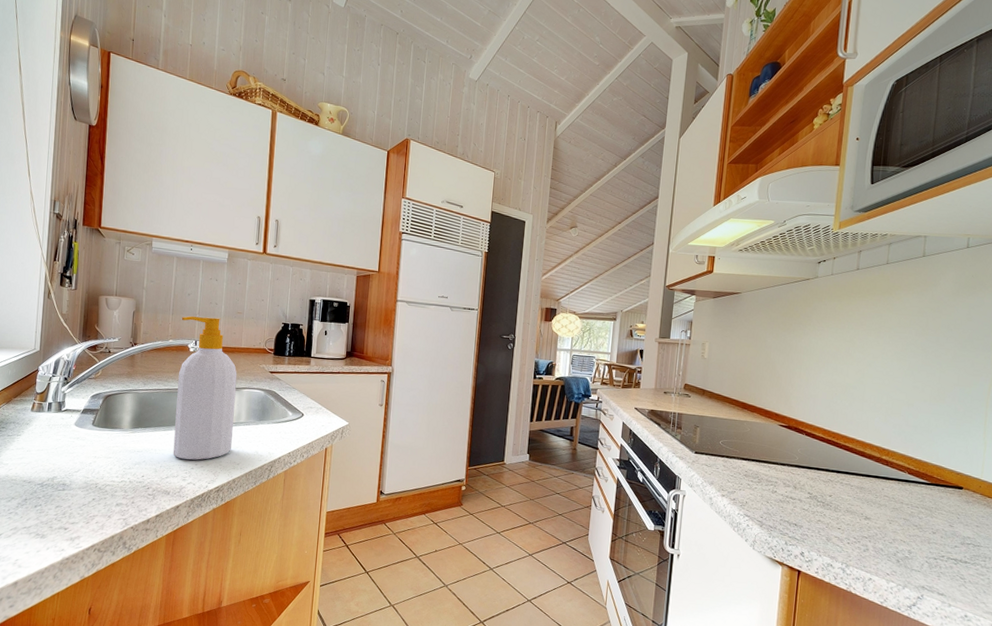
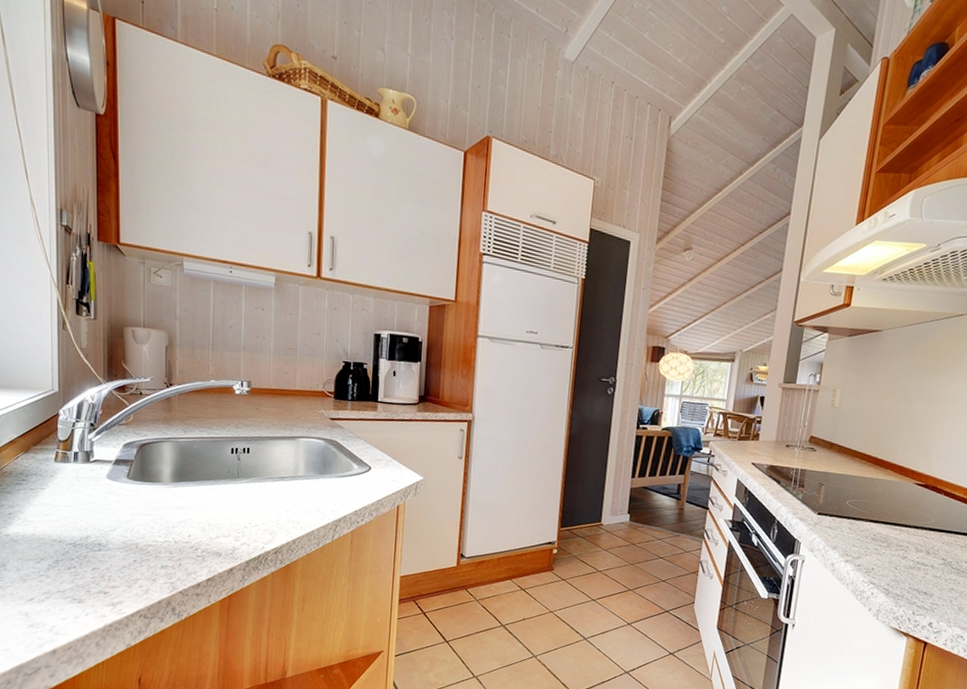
soap bottle: present [173,316,237,460] -> none [222,352,292,518]

